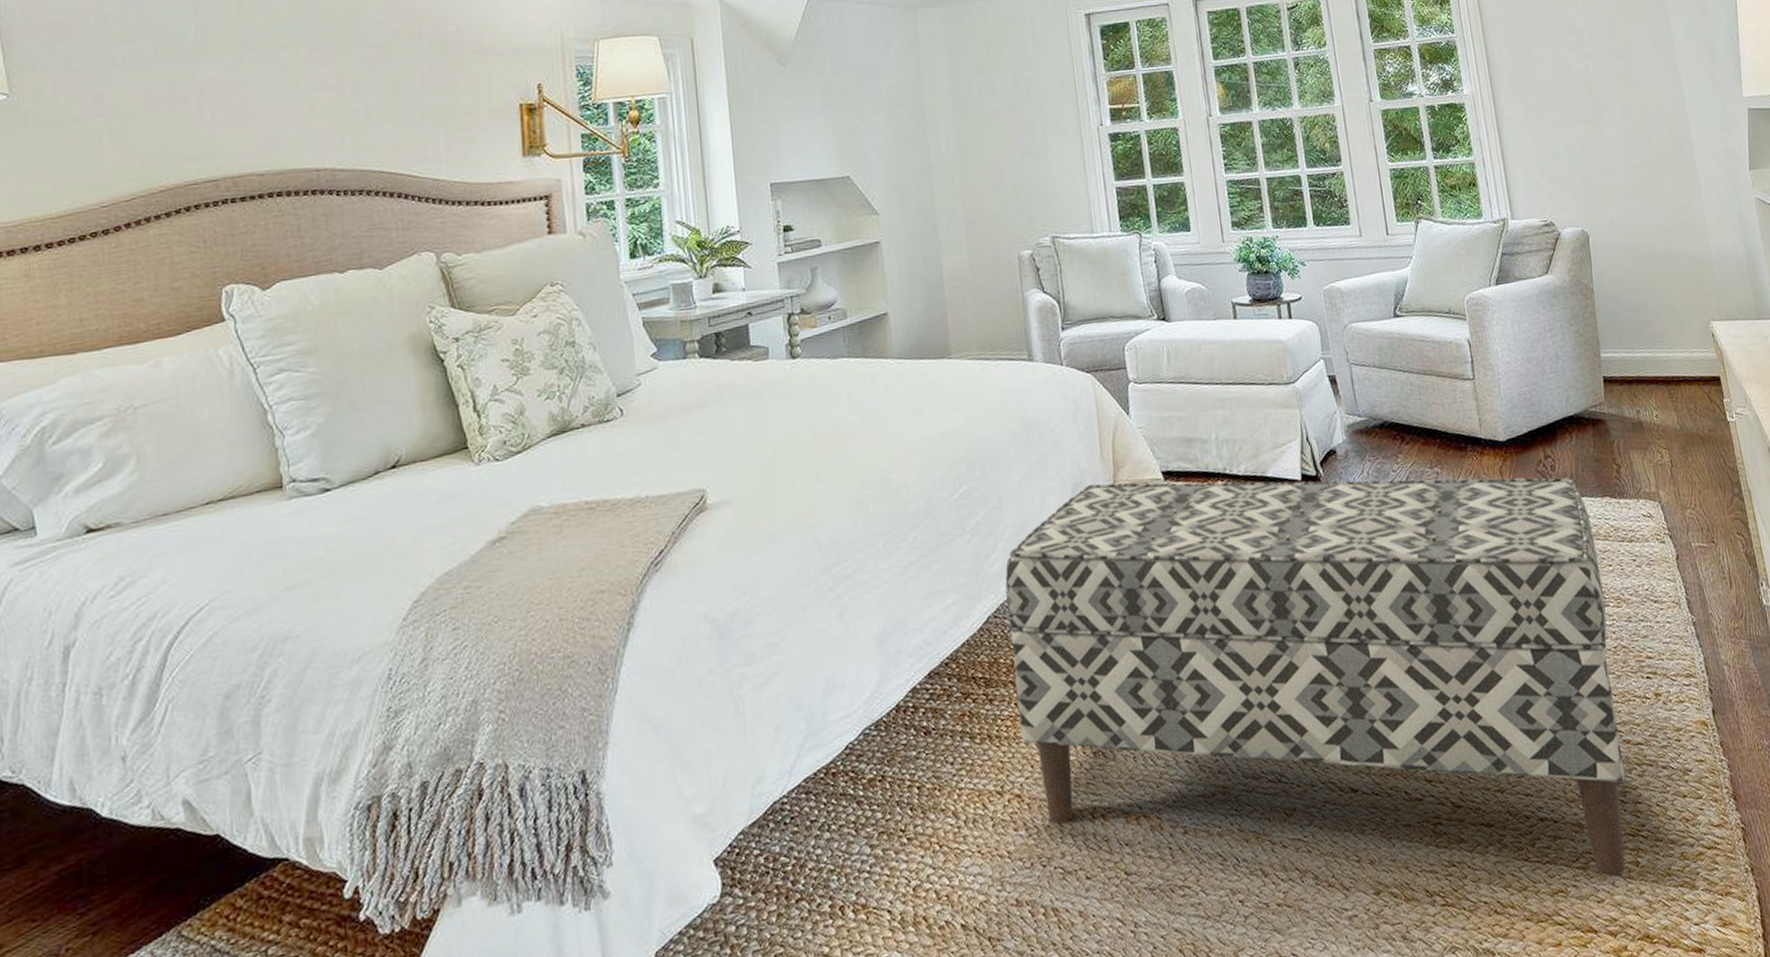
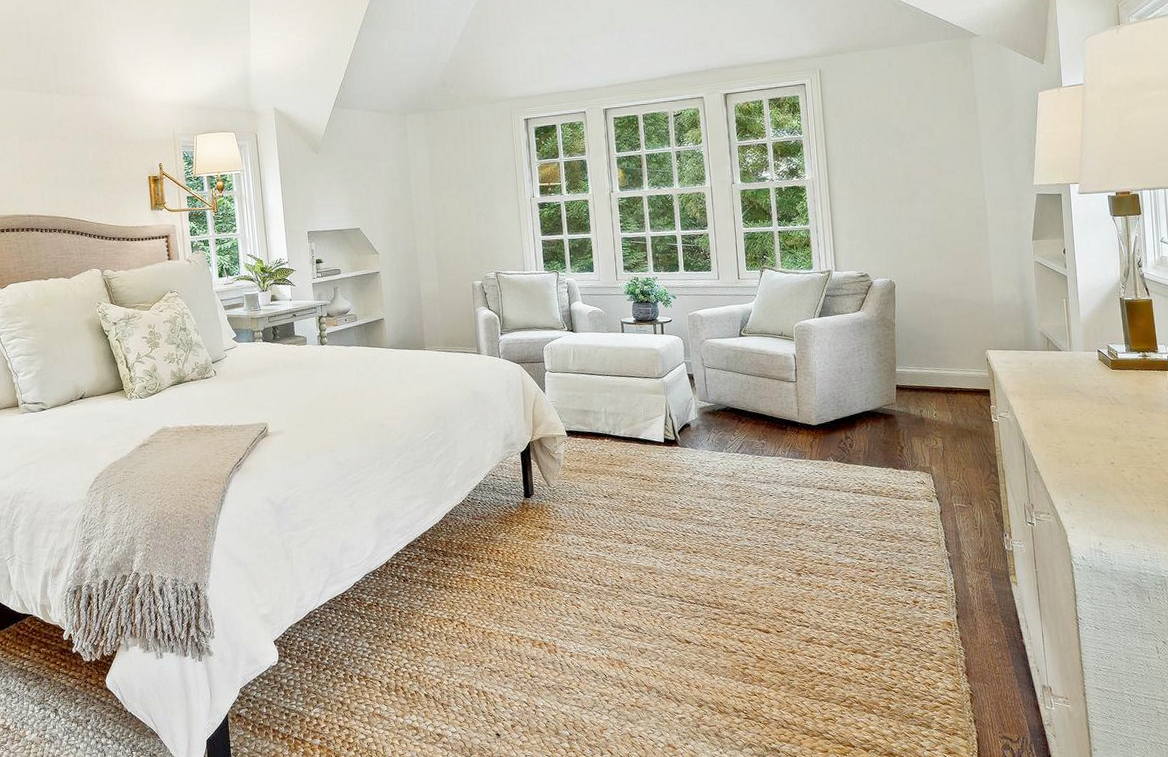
bench: present [1005,477,1625,876] -> none [457,436,885,714]

